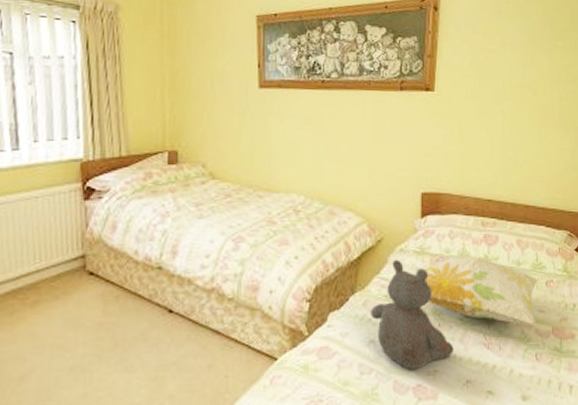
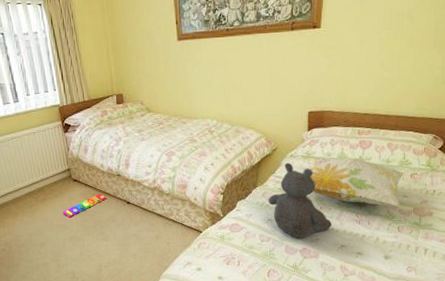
knob puzzle: none [63,295,137,333] -> present [62,193,106,218]

